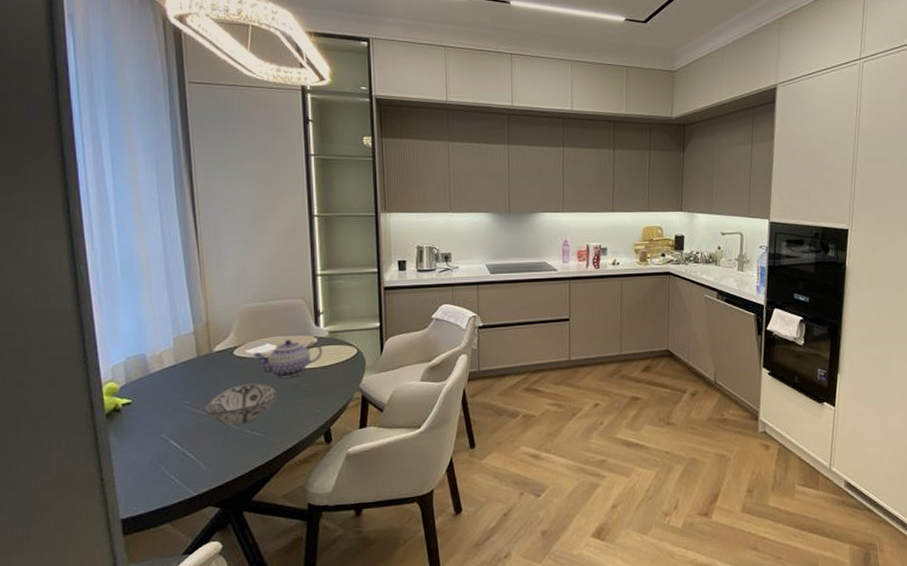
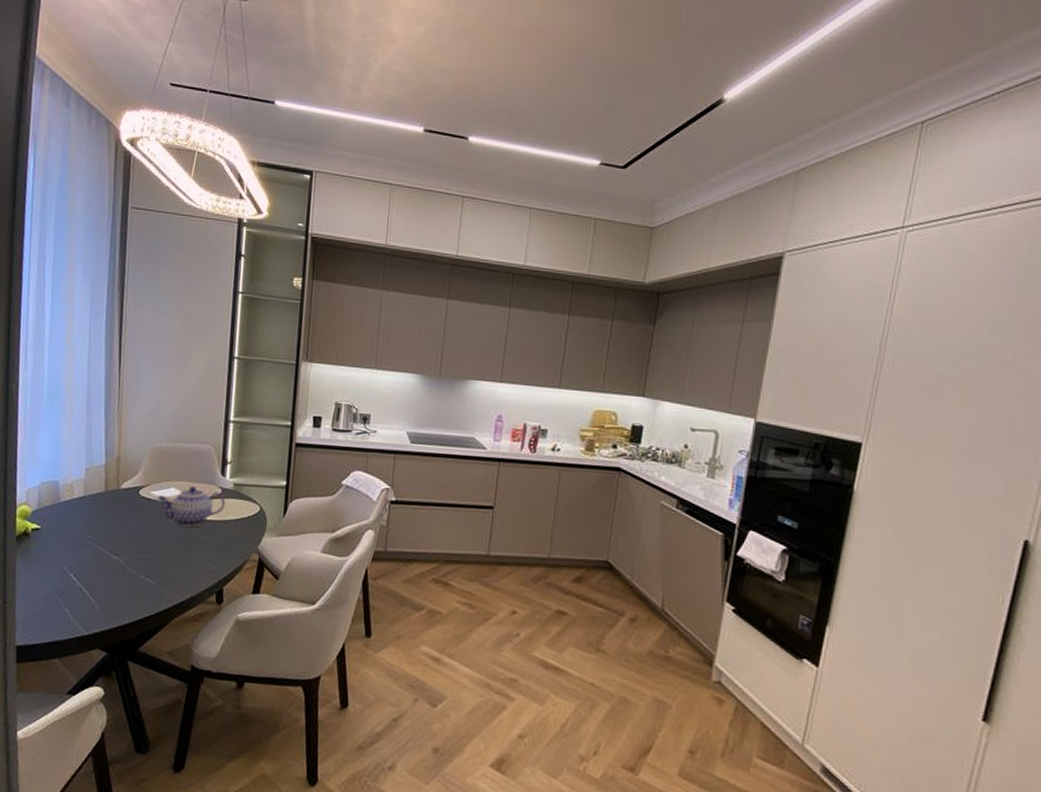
decorative bowl: present [203,383,278,424] -> none [104,526,177,569]

